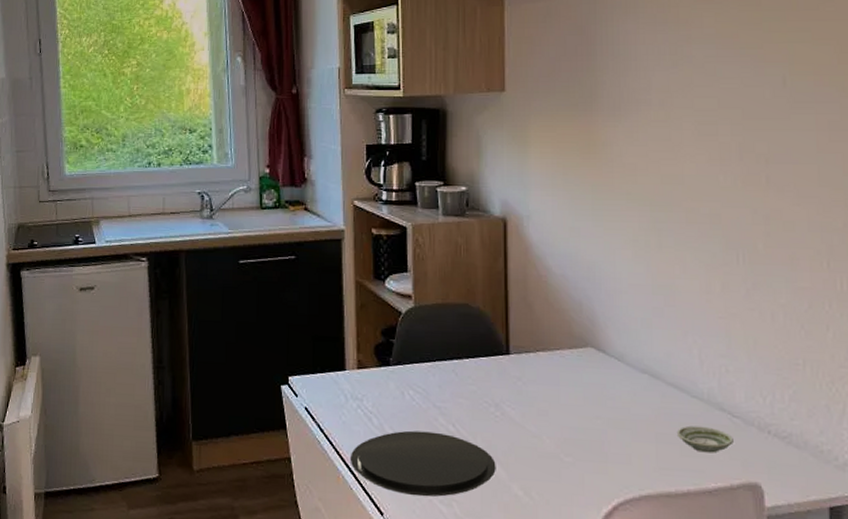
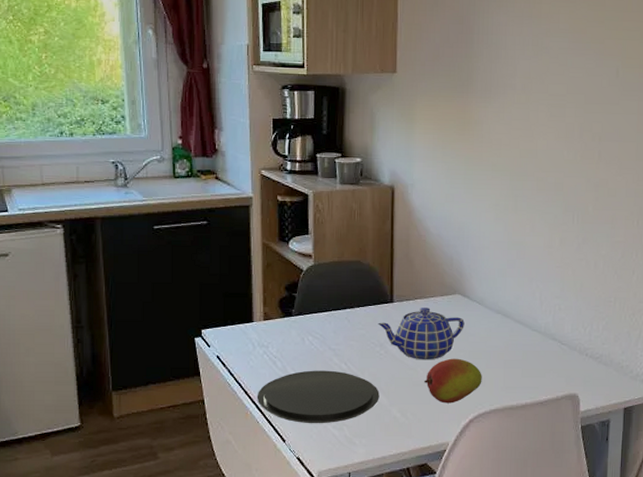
teapot: none [491,362,601,427] -> present [378,308,465,360]
fruit: none [551,426,627,484] -> present [423,358,482,404]
saucer: present [676,425,733,453] -> none [520,353,561,373]

